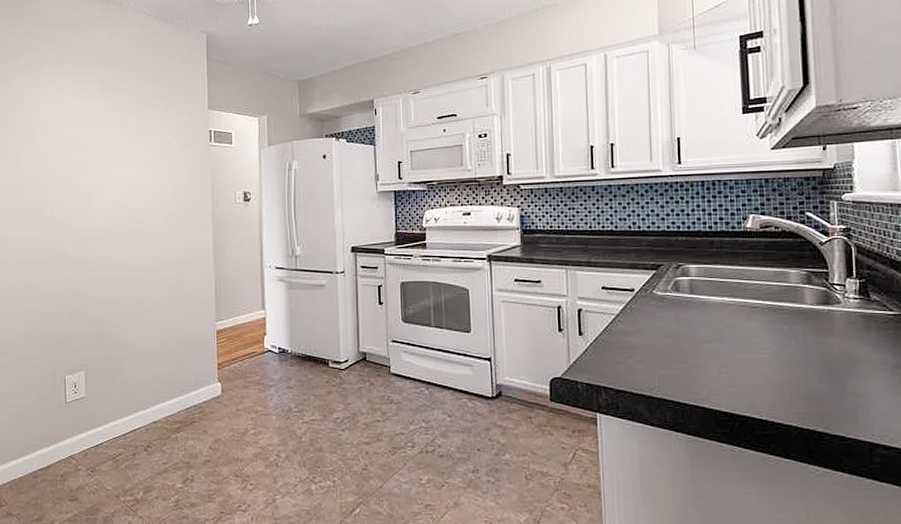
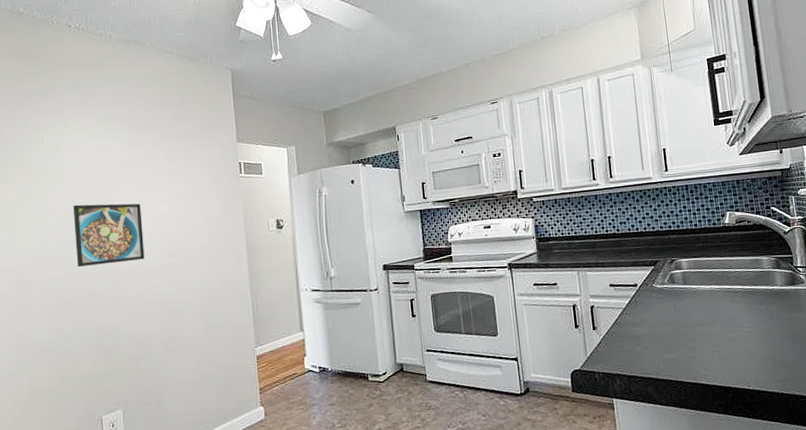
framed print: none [47,165,113,227] -> present [72,203,145,267]

